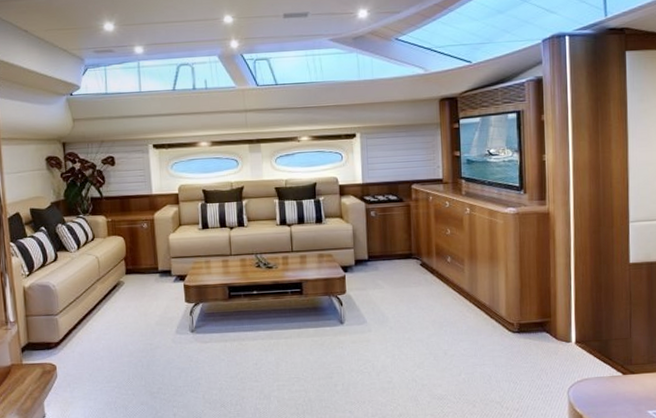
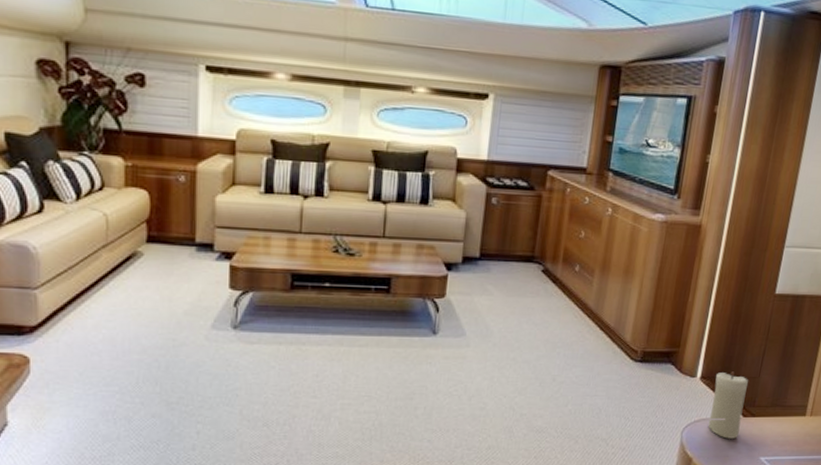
candle: none [590,335,622,396] -> present [708,371,748,439]

